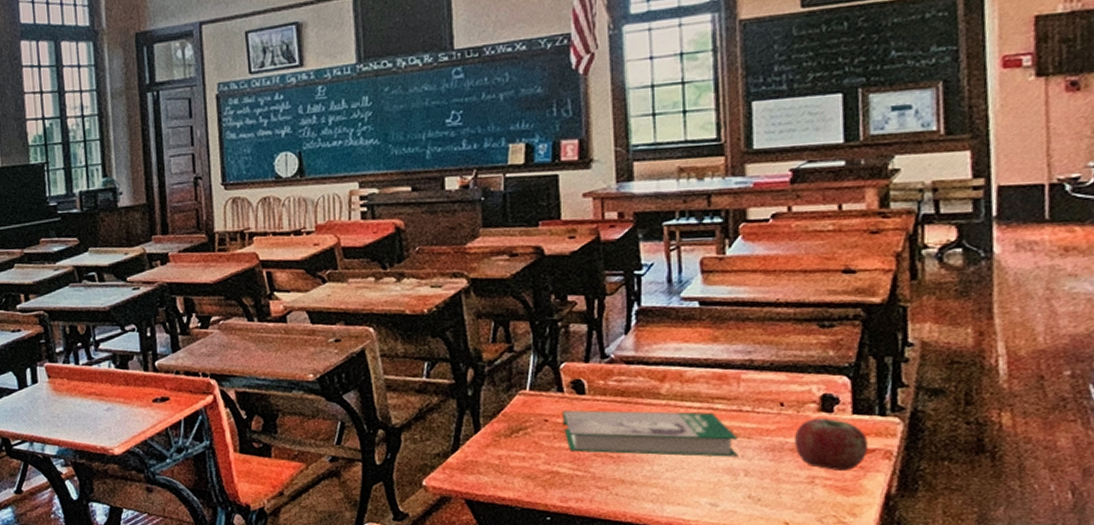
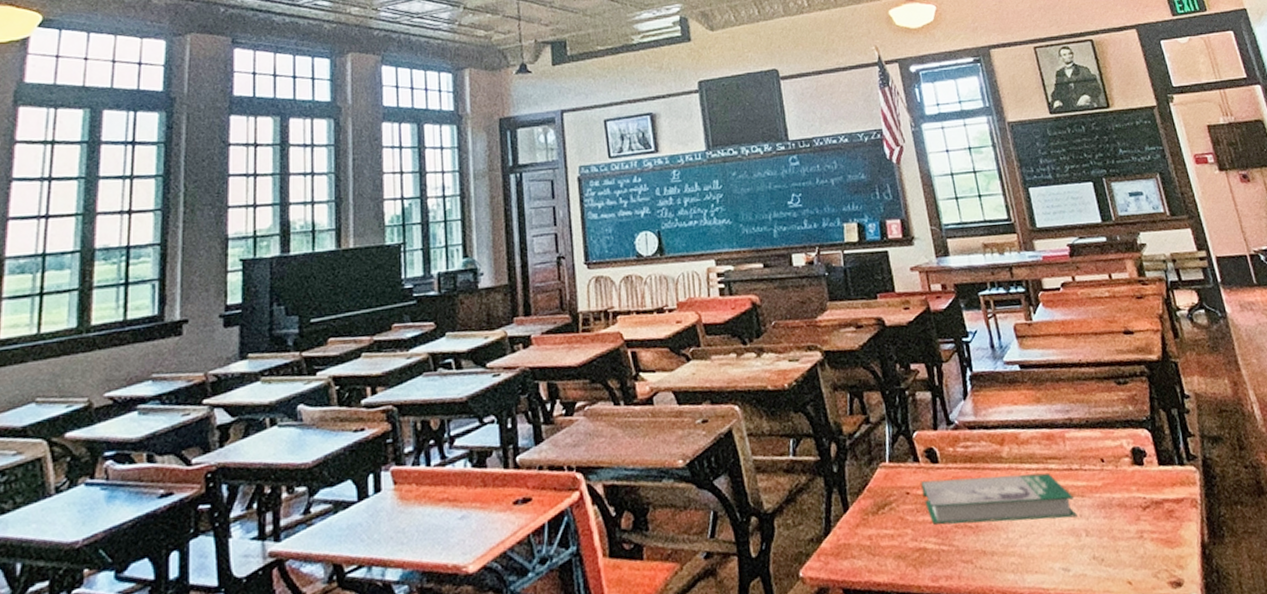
apple: present [795,418,869,472] -> none [1118,471,1179,524]

